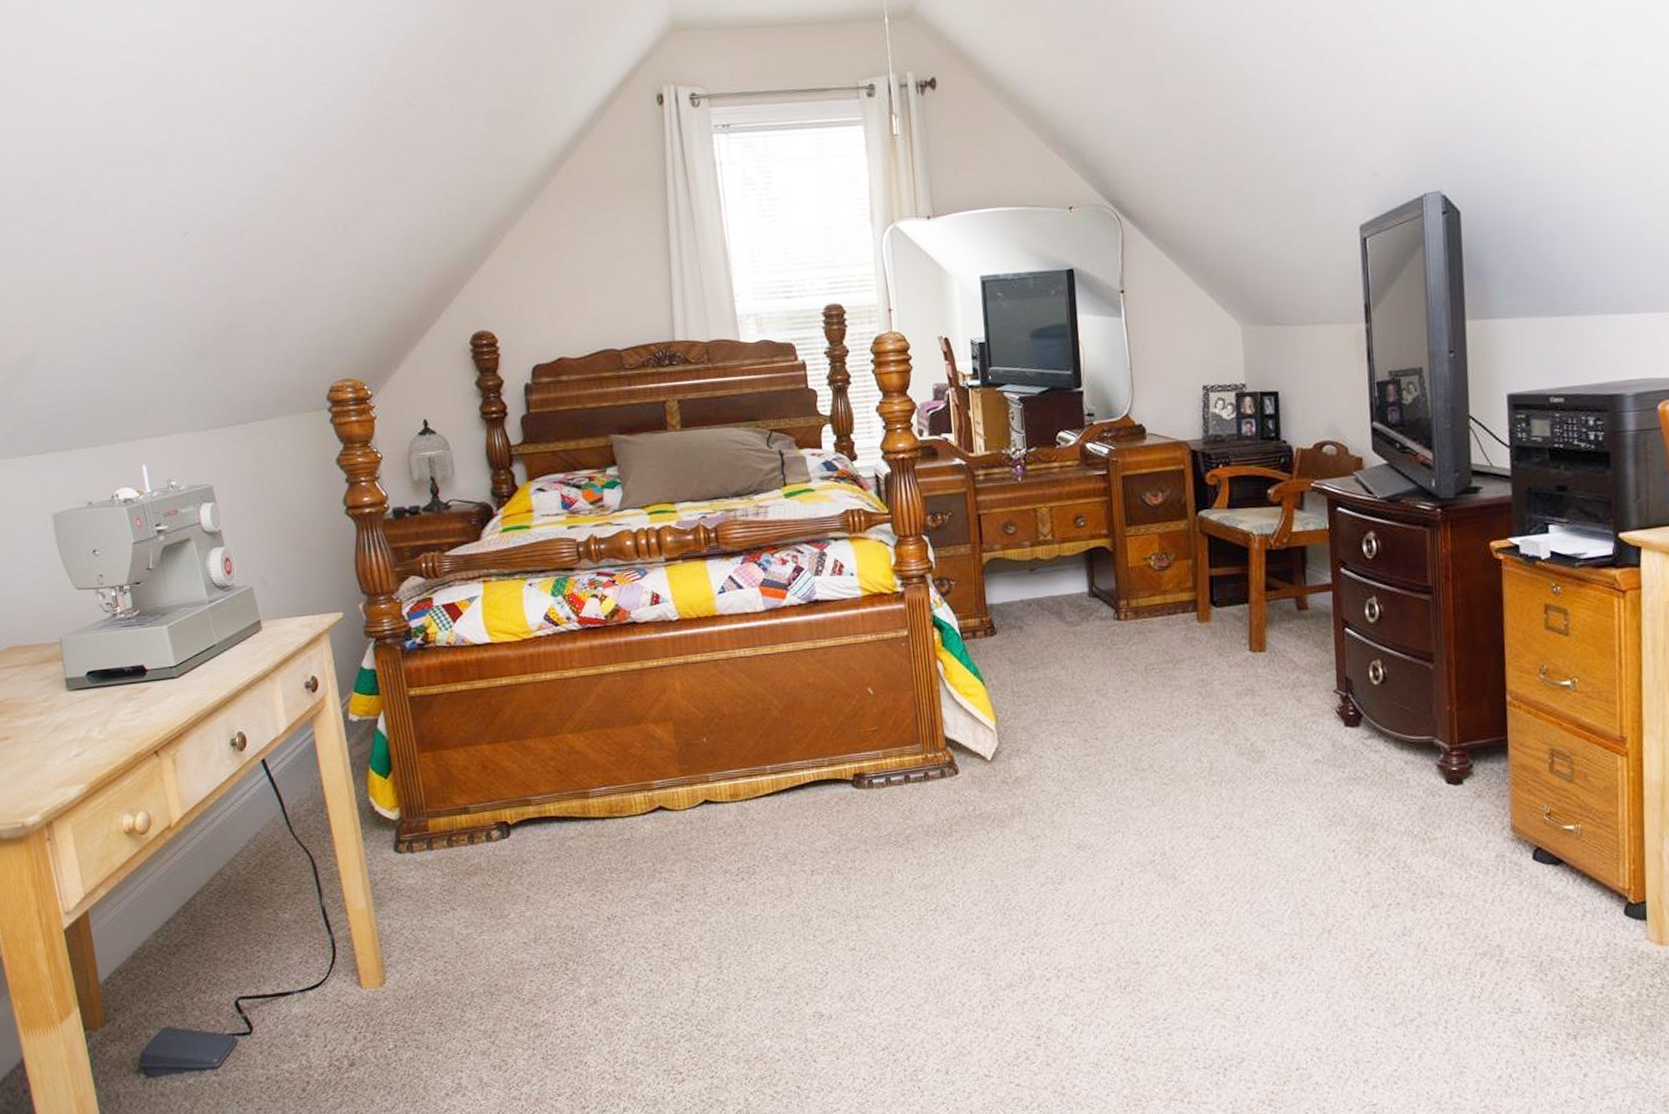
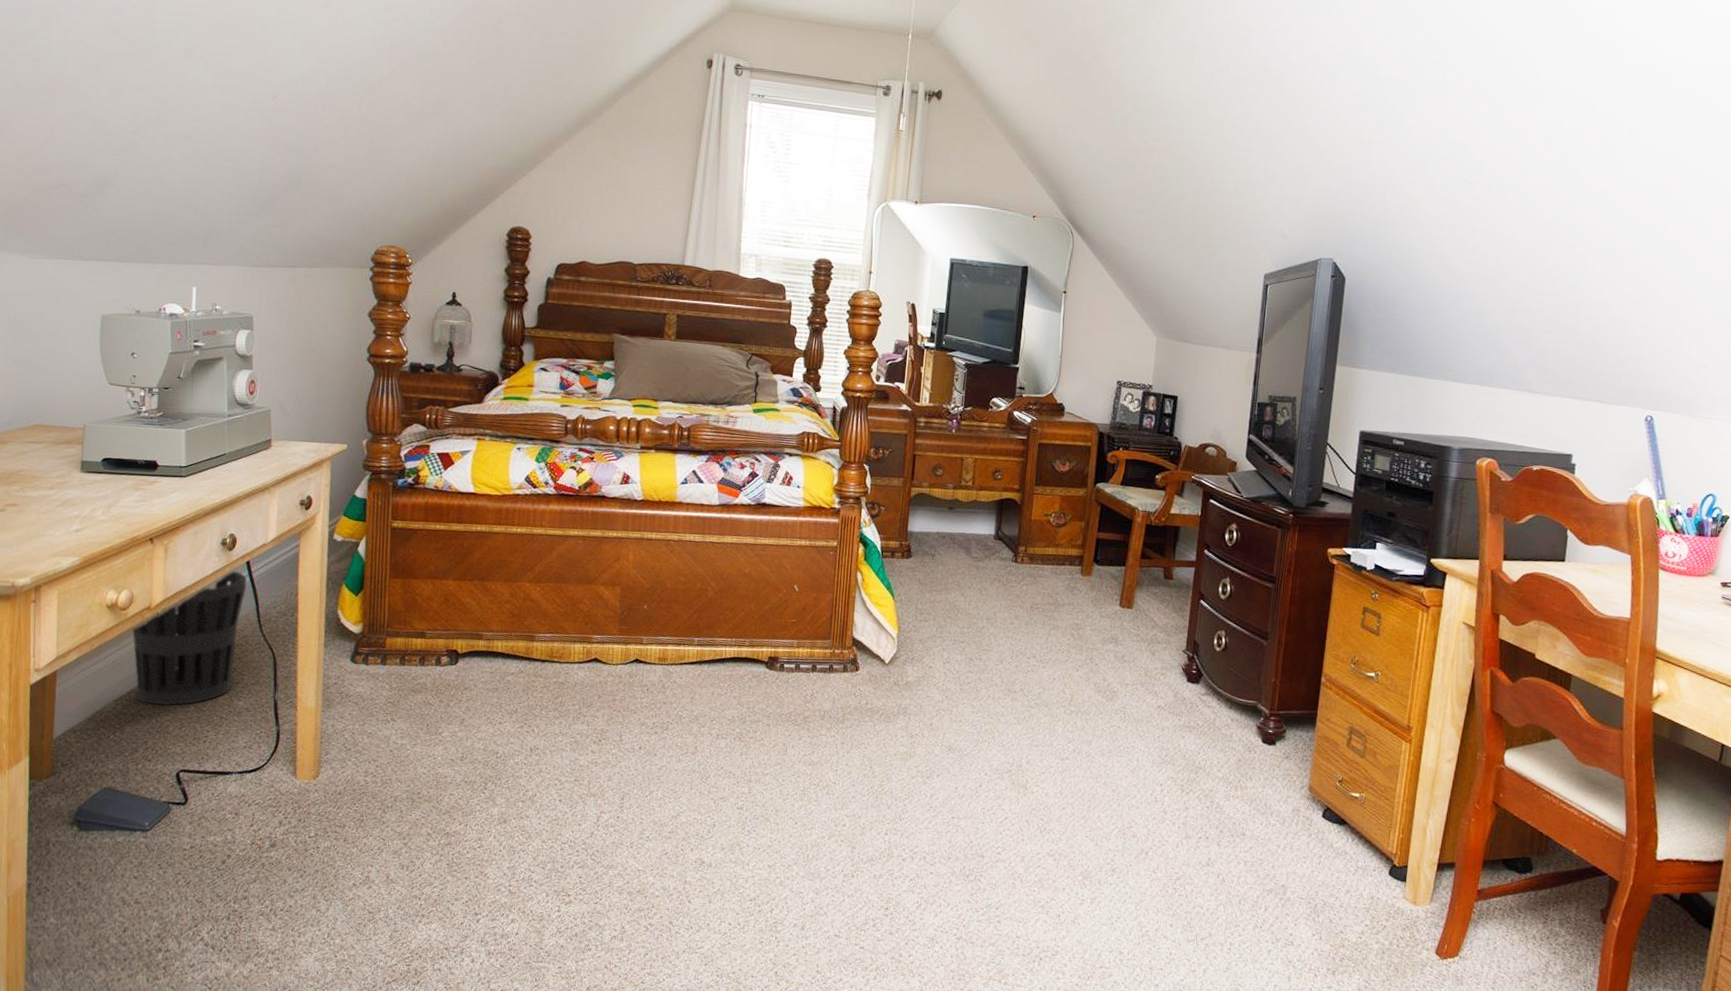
wastebasket: none [156,771,273,932] -> present [132,570,247,706]

